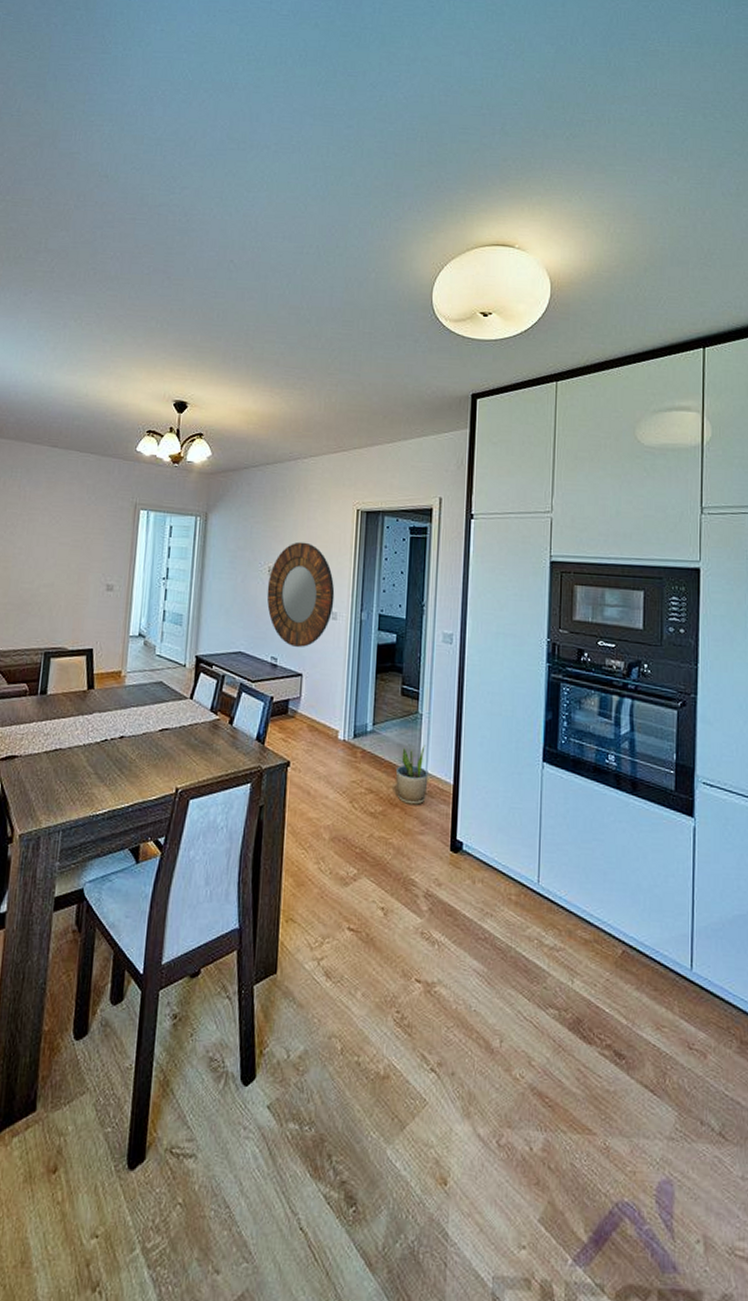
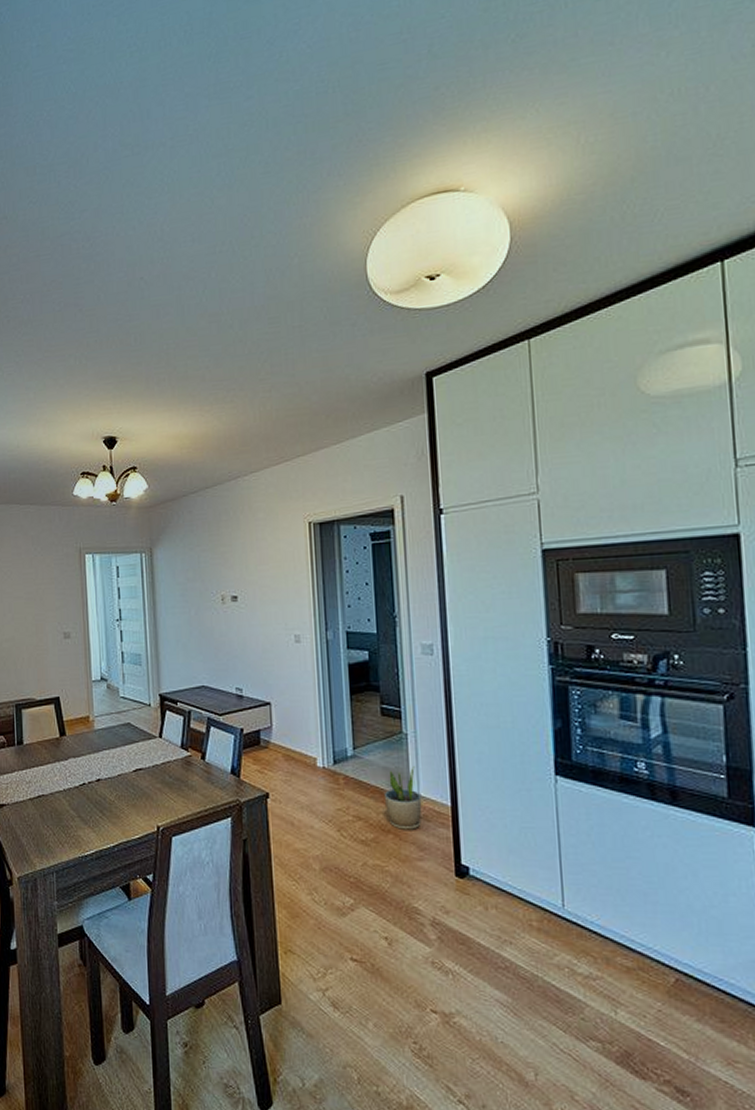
home mirror: present [266,541,335,647] -> none [222,564,296,675]

